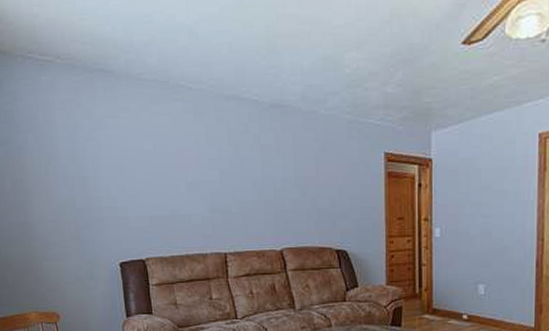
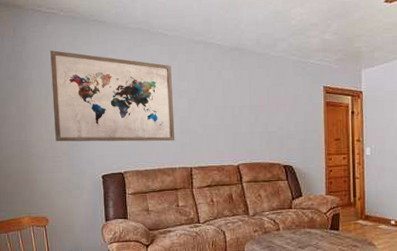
wall art: none [47,109,205,223] -> present [50,50,175,142]

